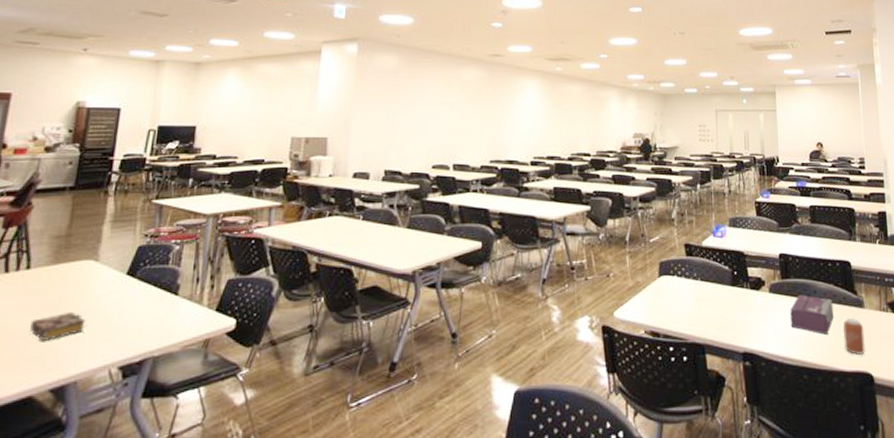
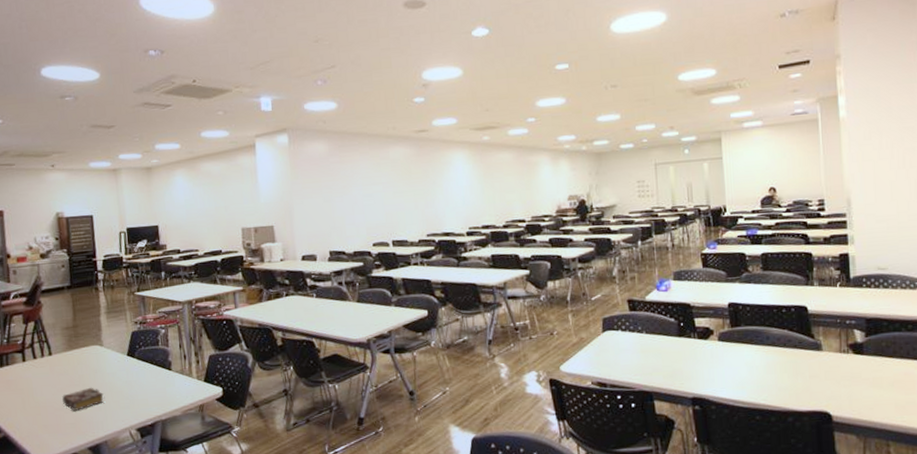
tissue box: present [790,294,834,334] -> none [741,340,788,378]
can: present [843,318,865,355] -> none [798,360,823,396]

